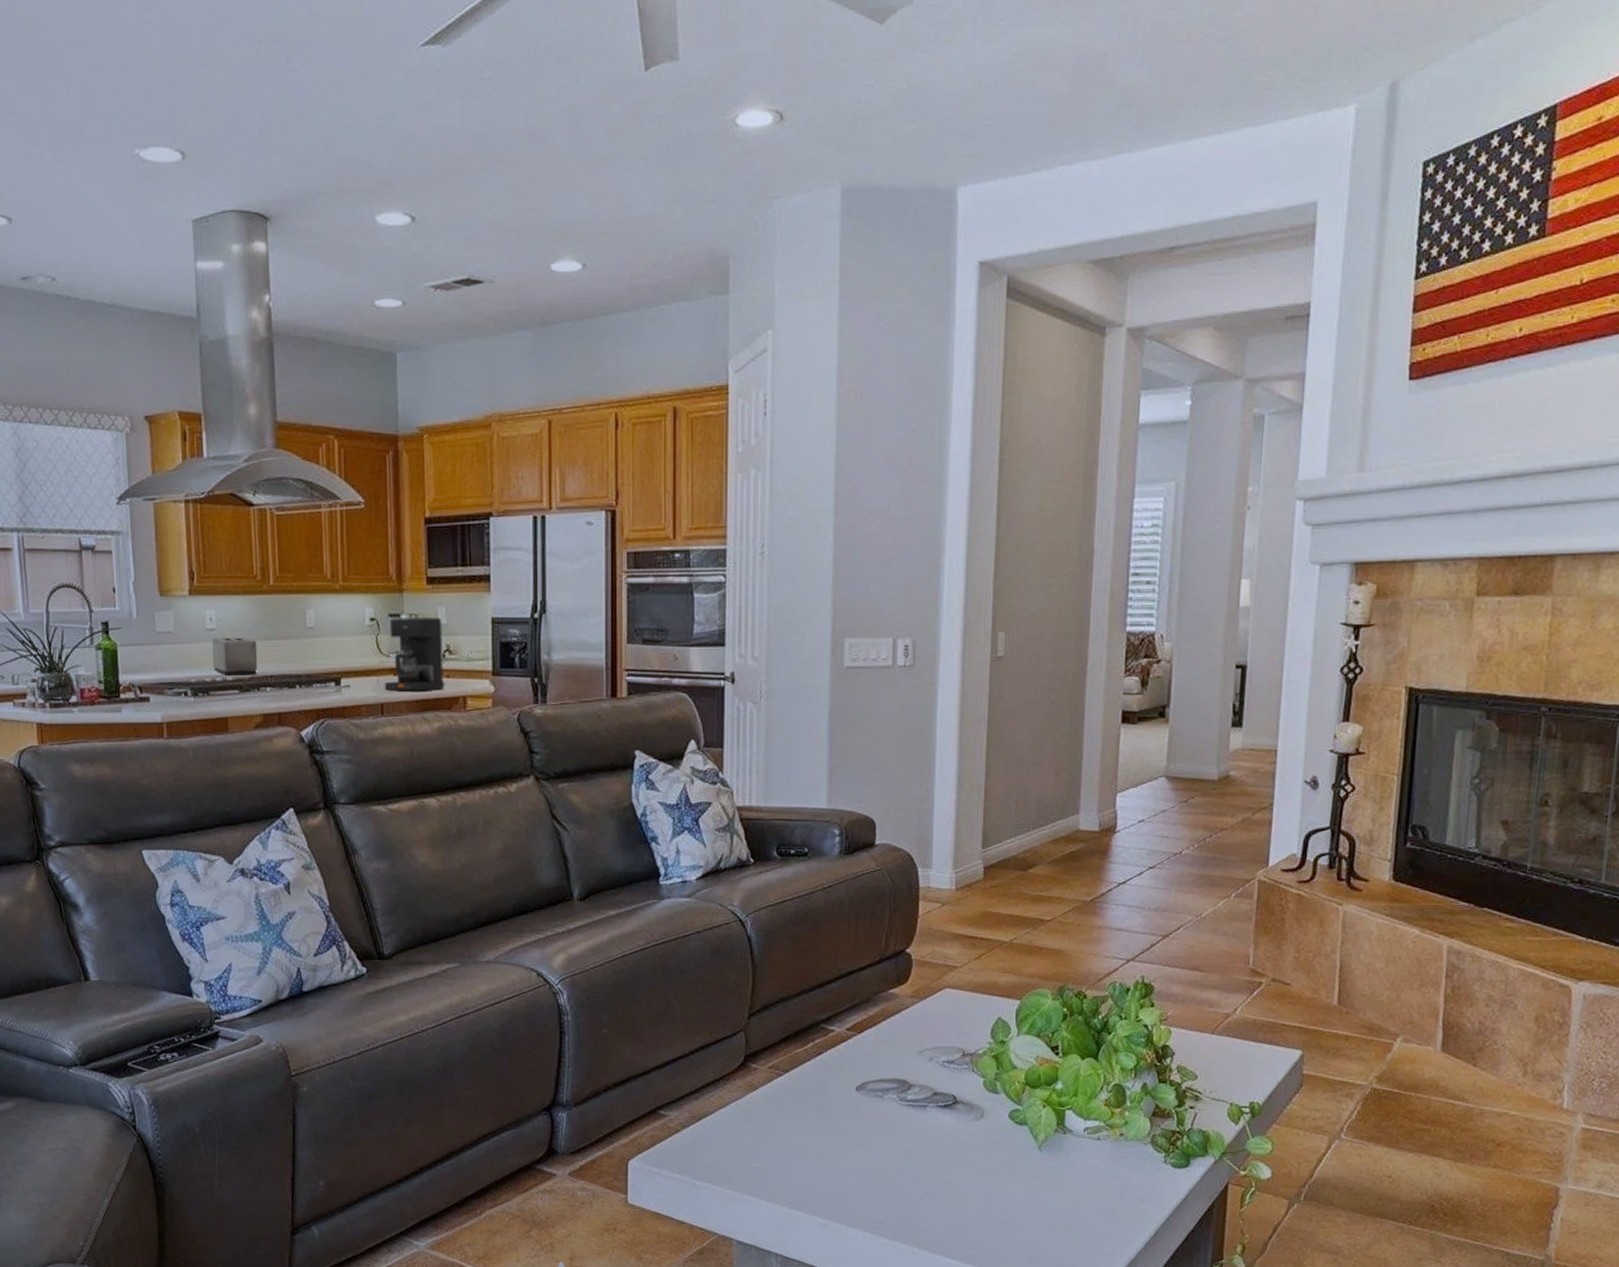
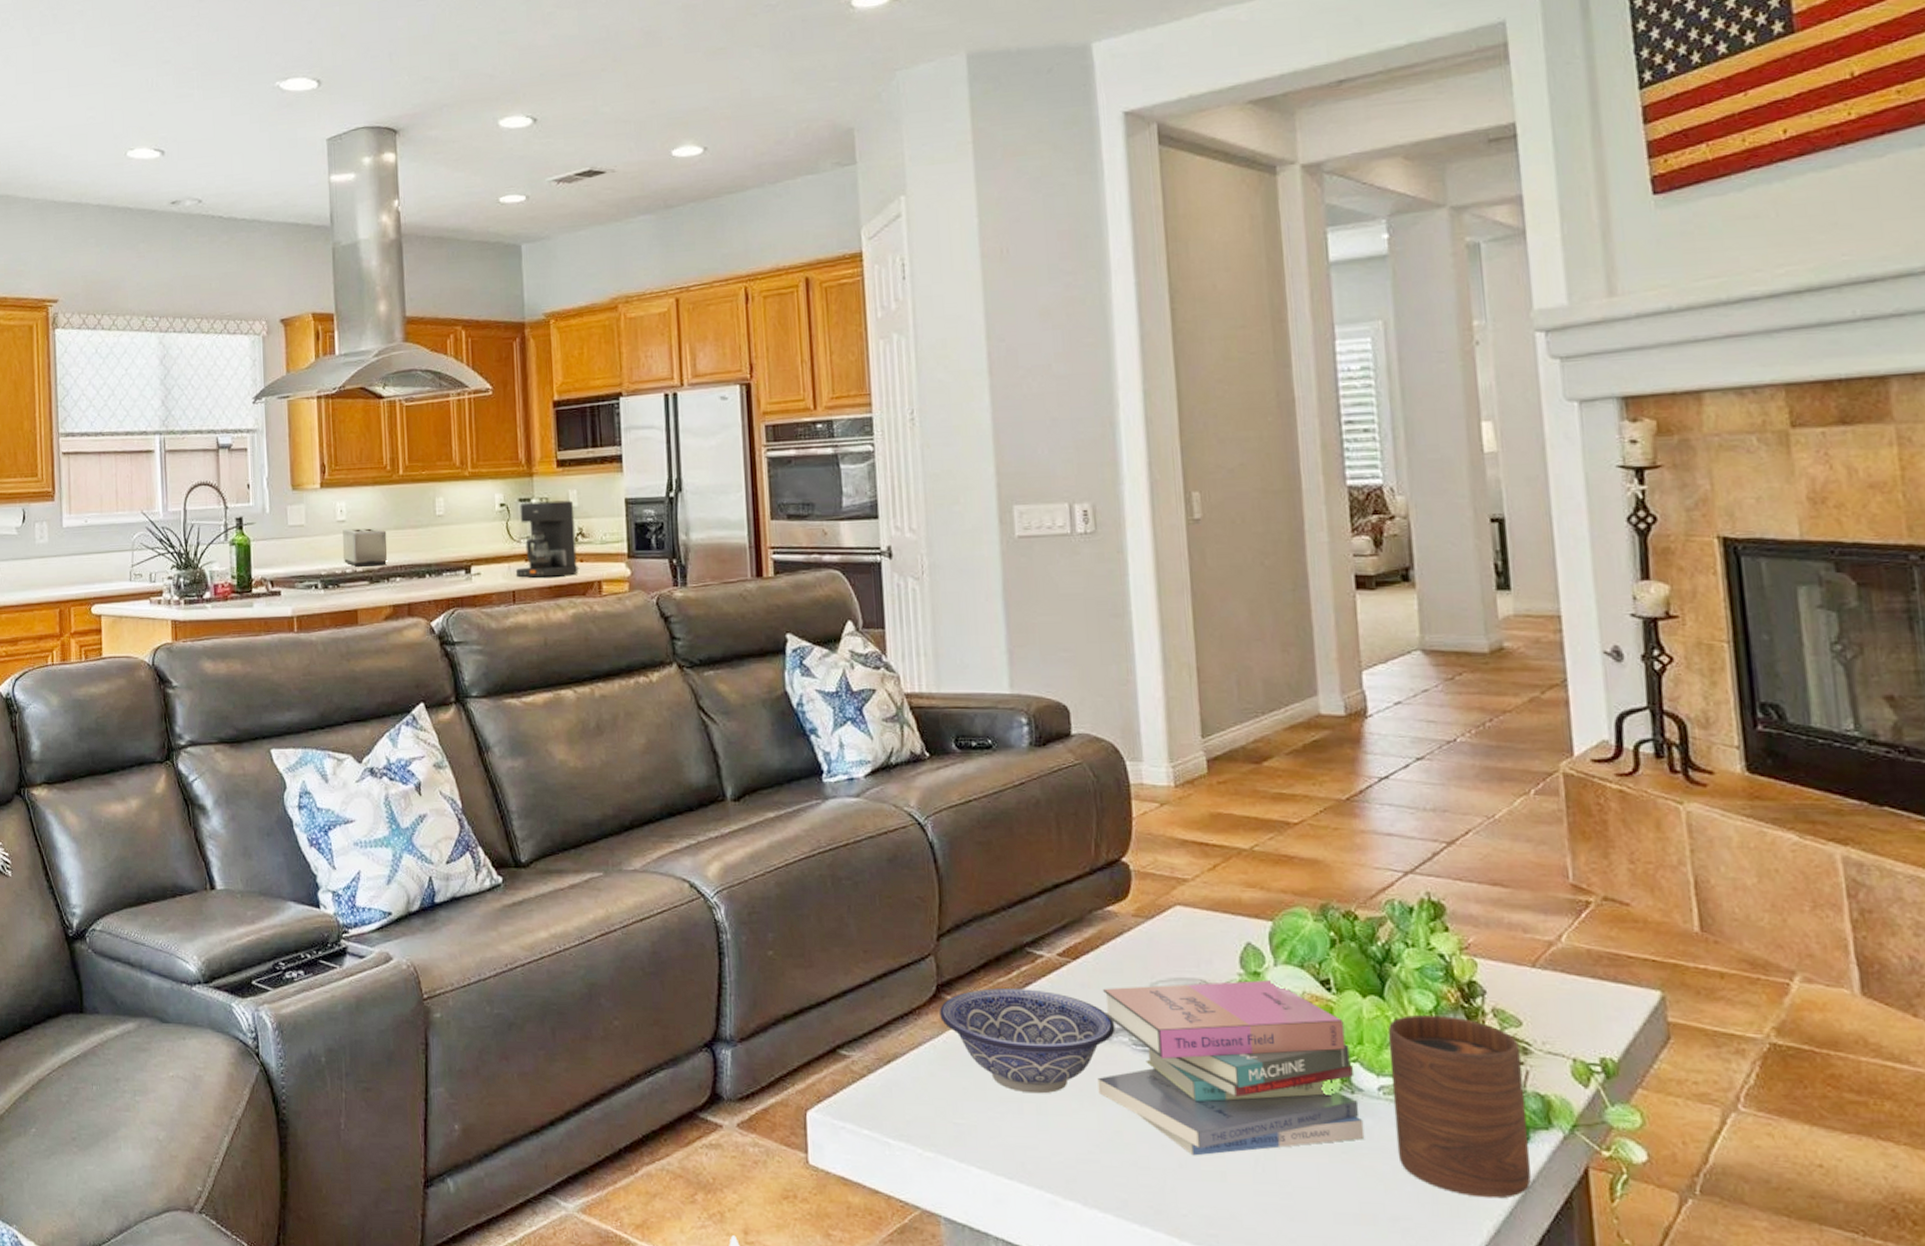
decorative bowl: none [745,1058,887,1141] -> present [939,988,1116,1094]
books: none [868,1048,1070,1185] -> present [1097,980,1365,1156]
cup: none [1092,1073,1194,1209] -> present [1388,1015,1531,1199]

